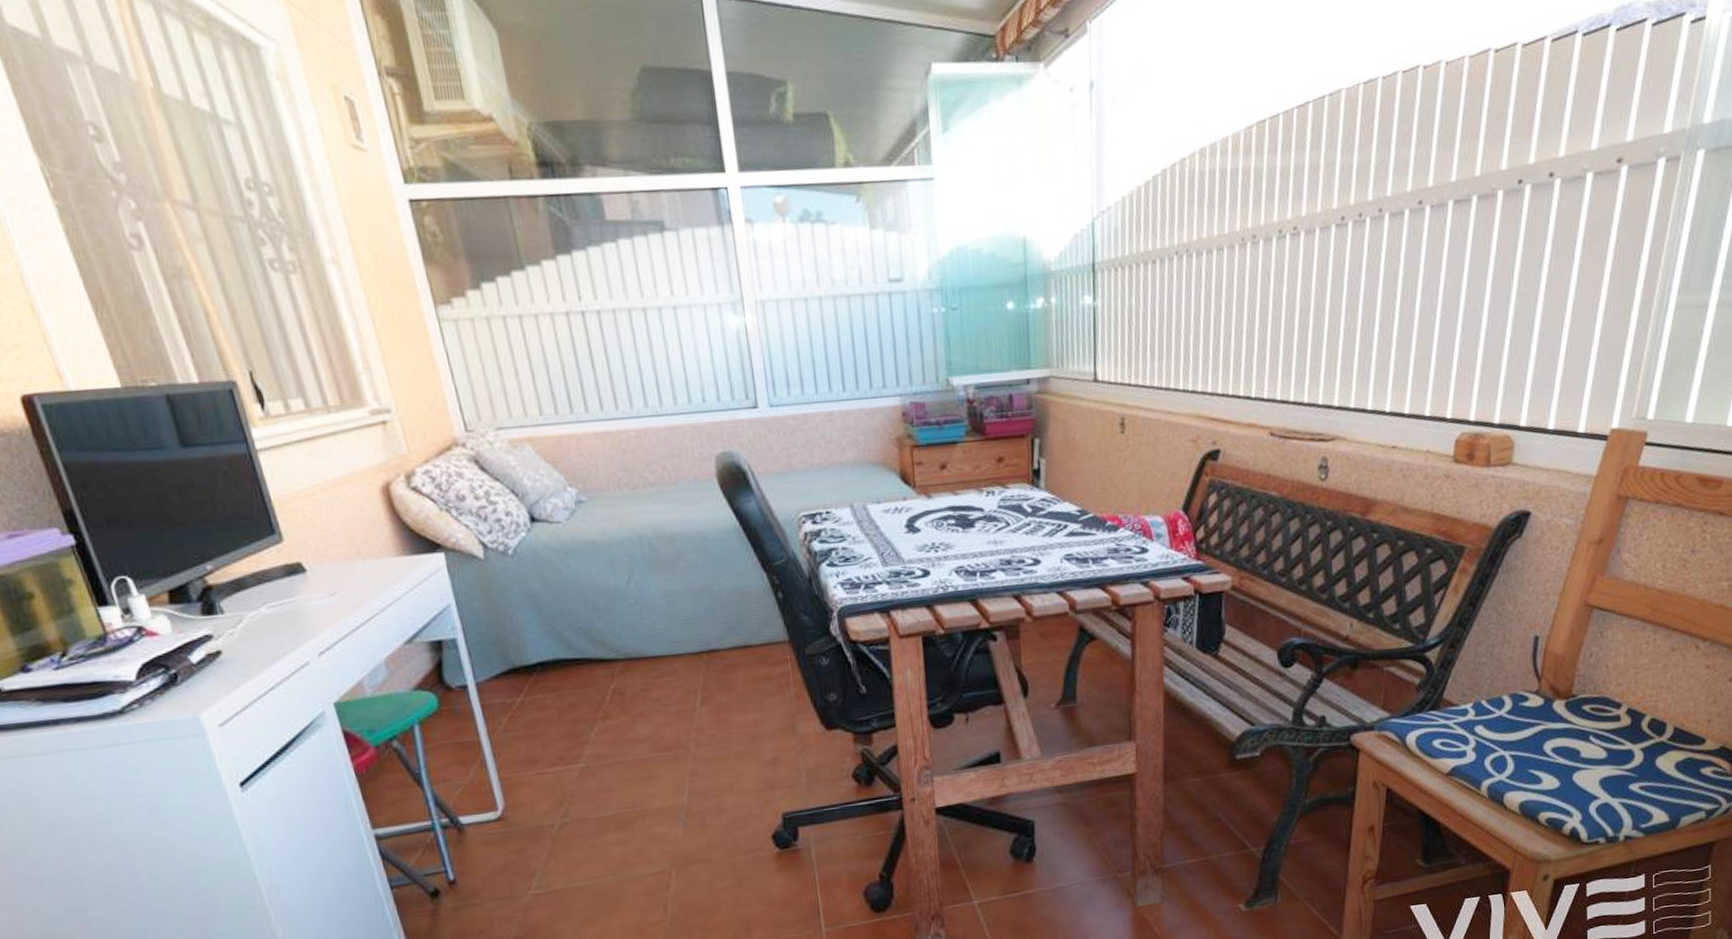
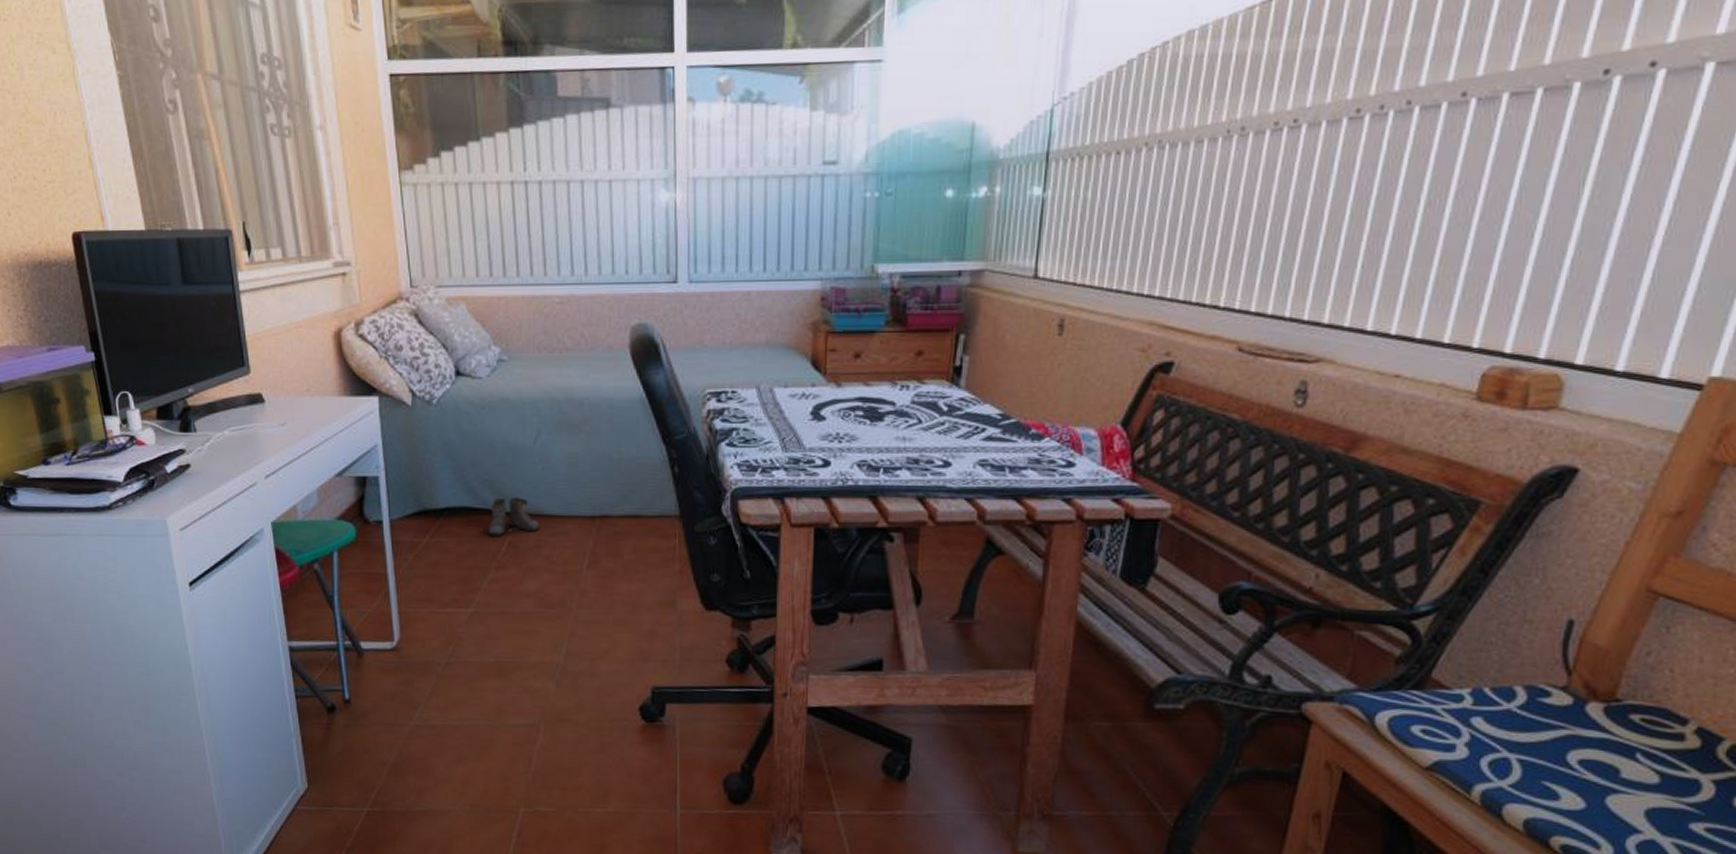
boots: none [583,642,644,686] -> present [484,497,539,537]

